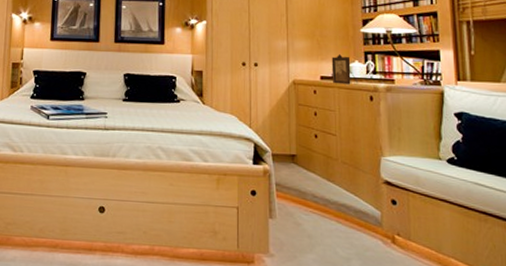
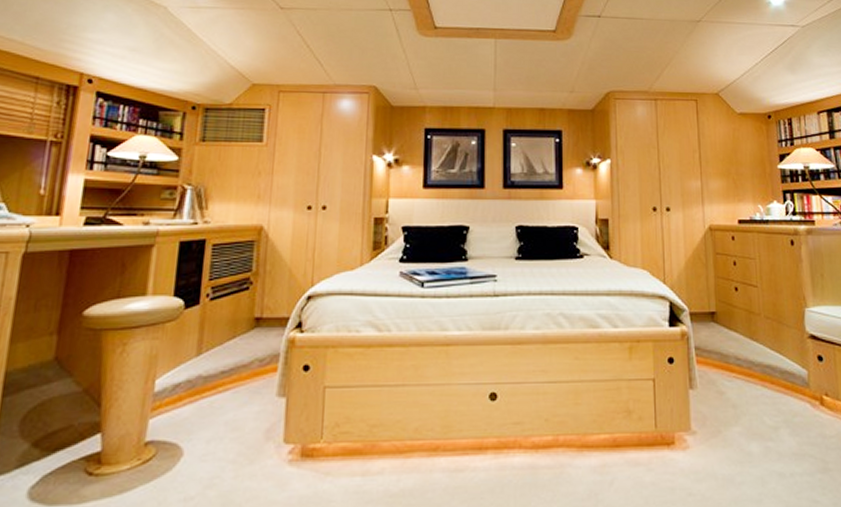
photo frame: present [331,54,359,85] -> none [749,194,779,228]

